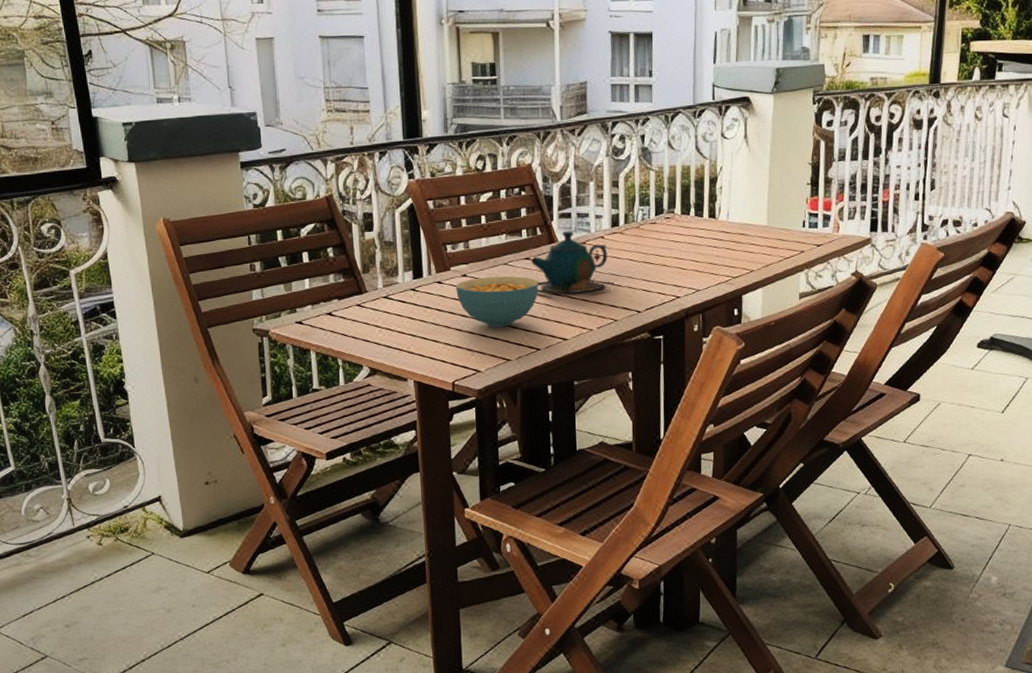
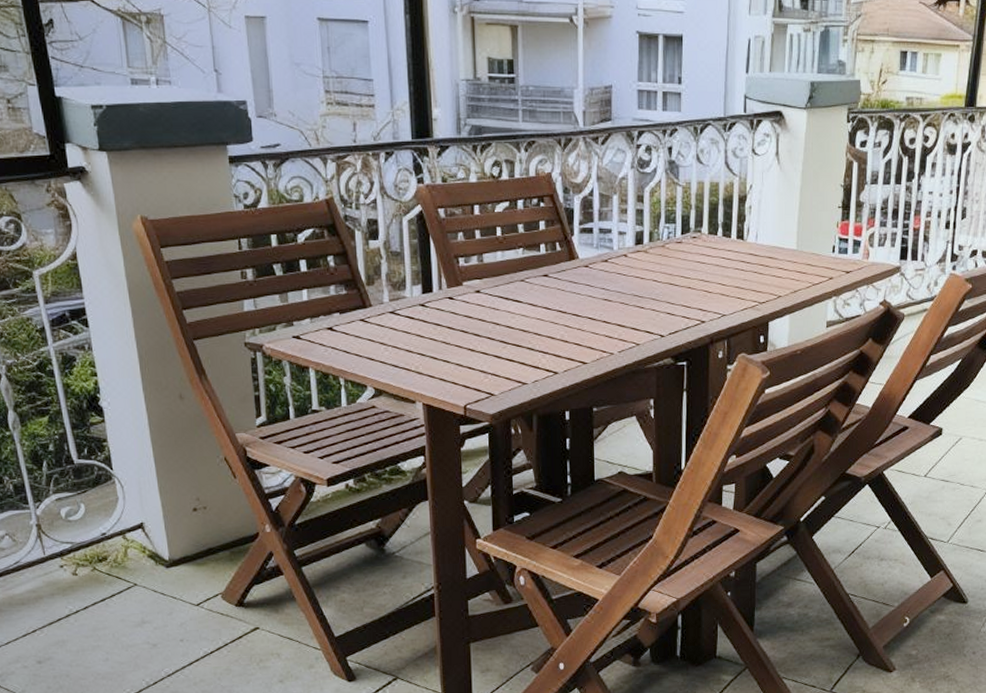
cereal bowl: present [456,276,539,327] -> none [468,294,558,348]
teapot: present [531,231,615,295] -> none [550,247,637,316]

